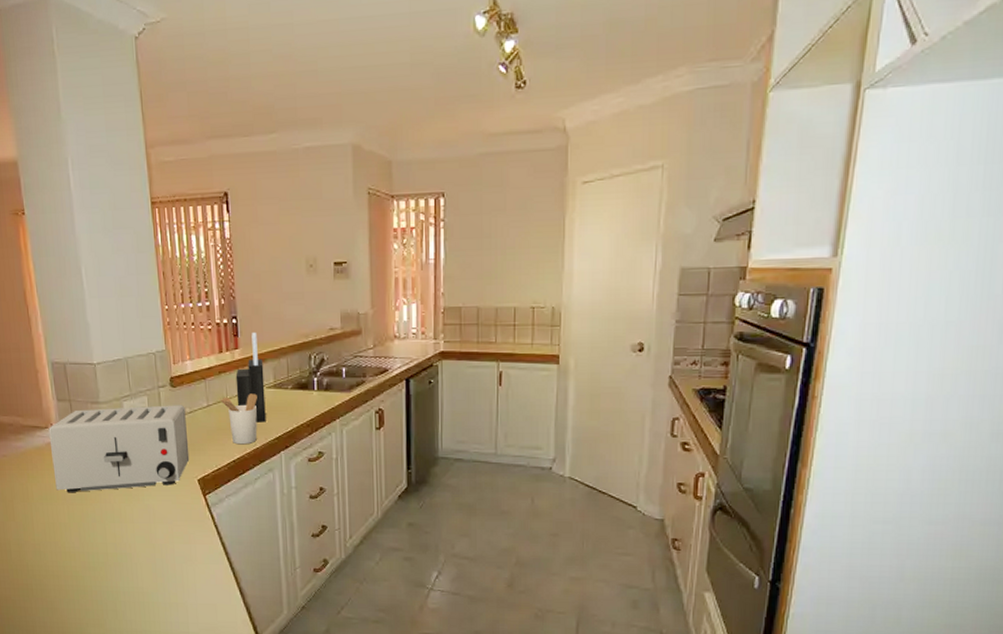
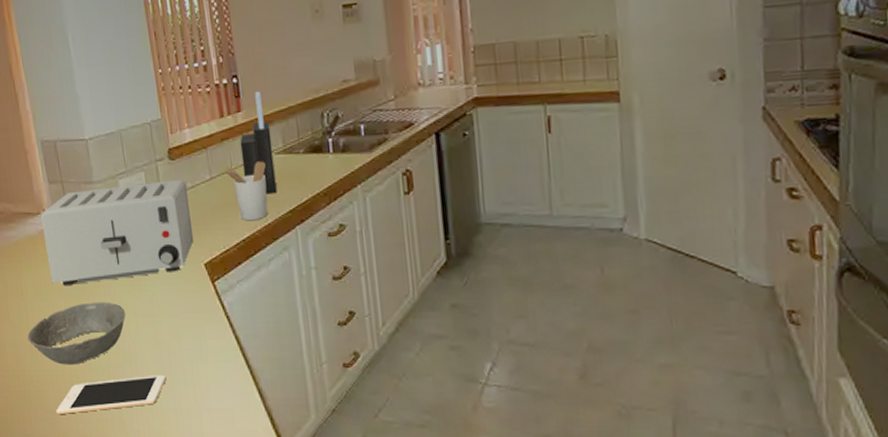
bowl: none [31,508,124,562] -> present [27,302,126,365]
cell phone: none [56,573,158,605] -> present [56,374,167,415]

